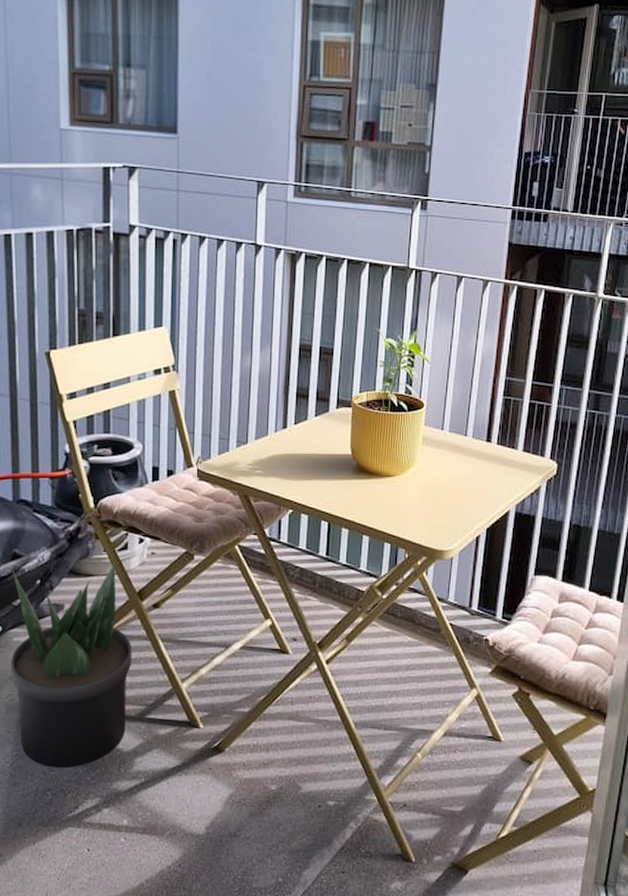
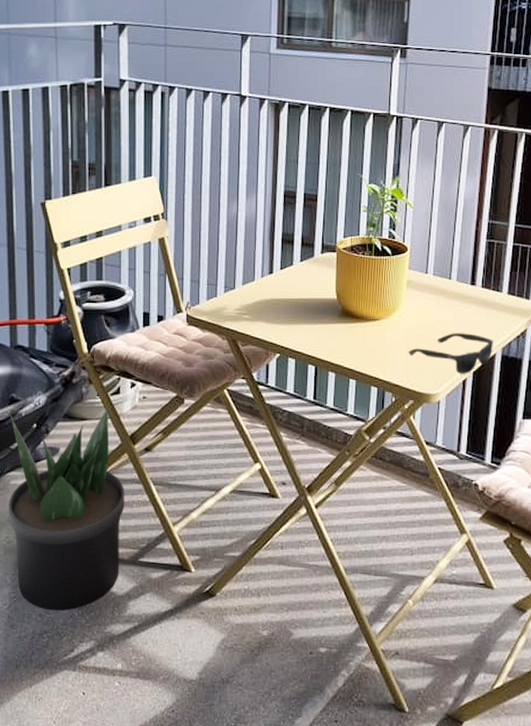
sunglasses: none [422,490,508,531] -> present [408,333,494,374]

